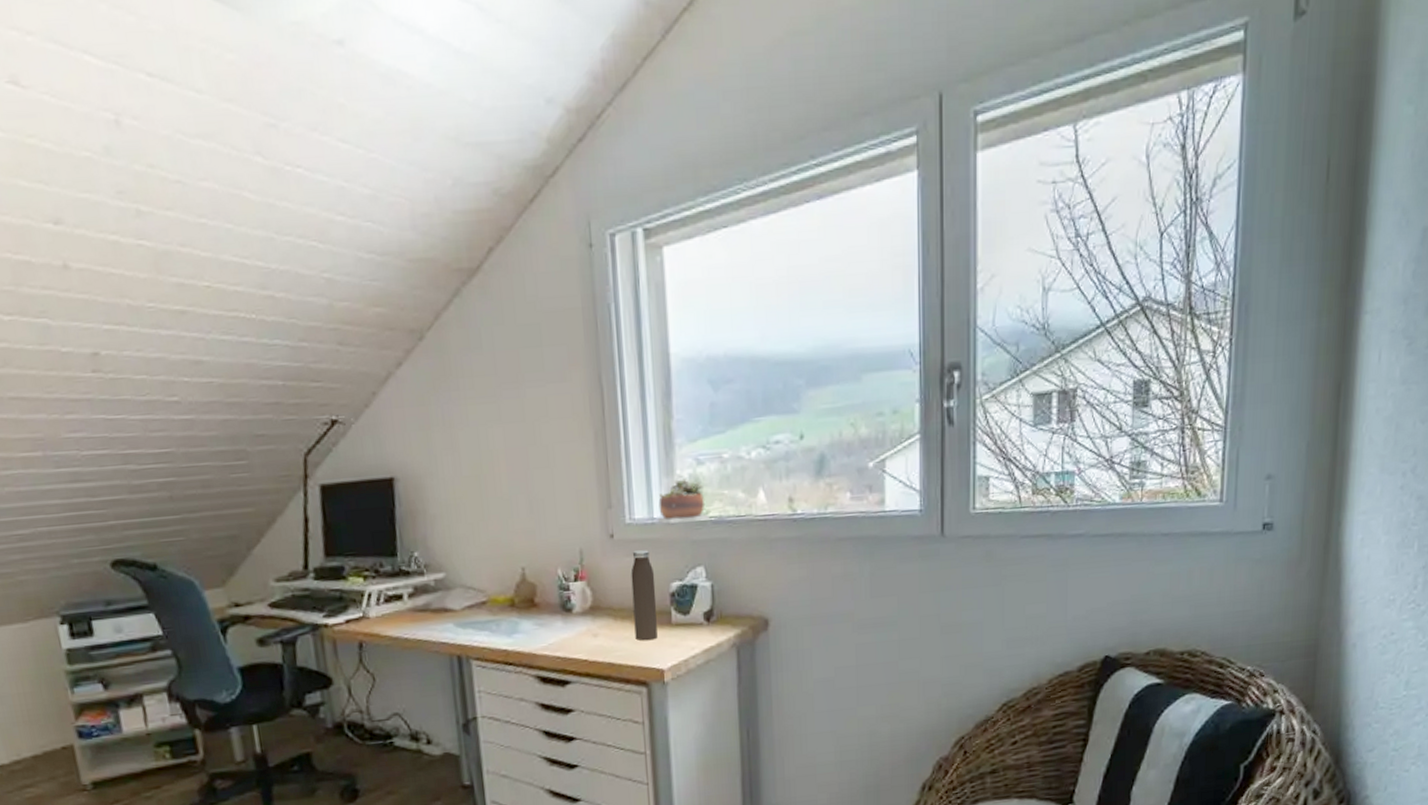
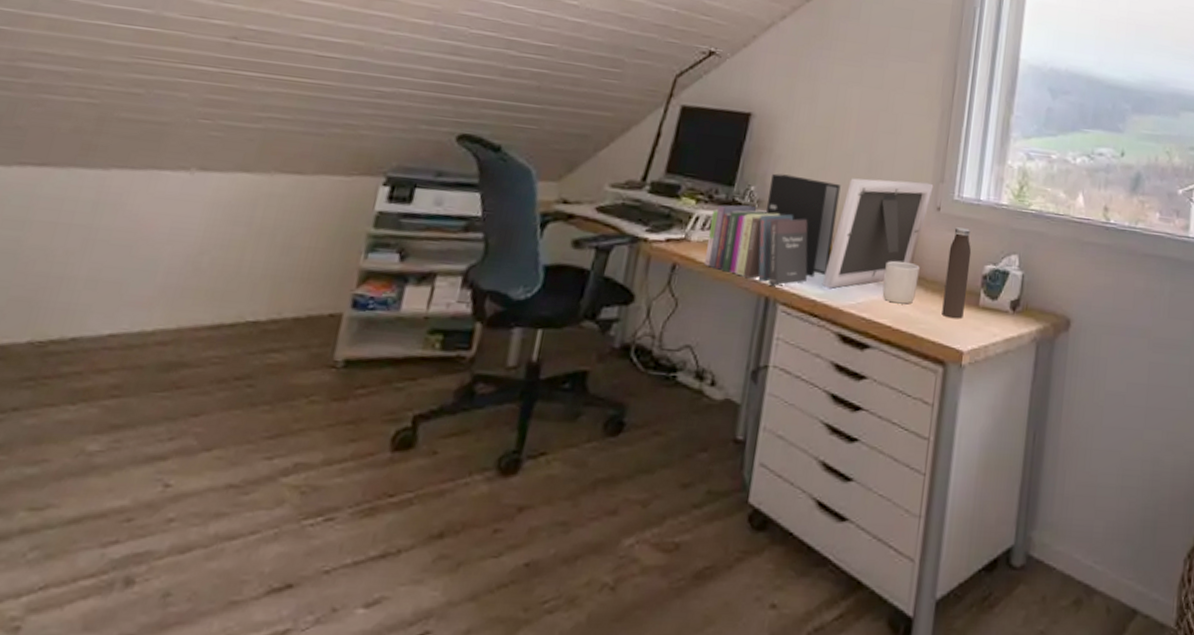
books: none [383,571,493,644] -> present [705,204,808,286]
binder: none [432,531,512,629] -> present [765,173,841,278]
picture frame: none [509,511,602,636] -> present [821,178,934,289]
mug: none [569,595,606,638] -> present [882,260,920,304]
succulent plant: present [658,478,709,524] -> none [984,169,1031,212]

